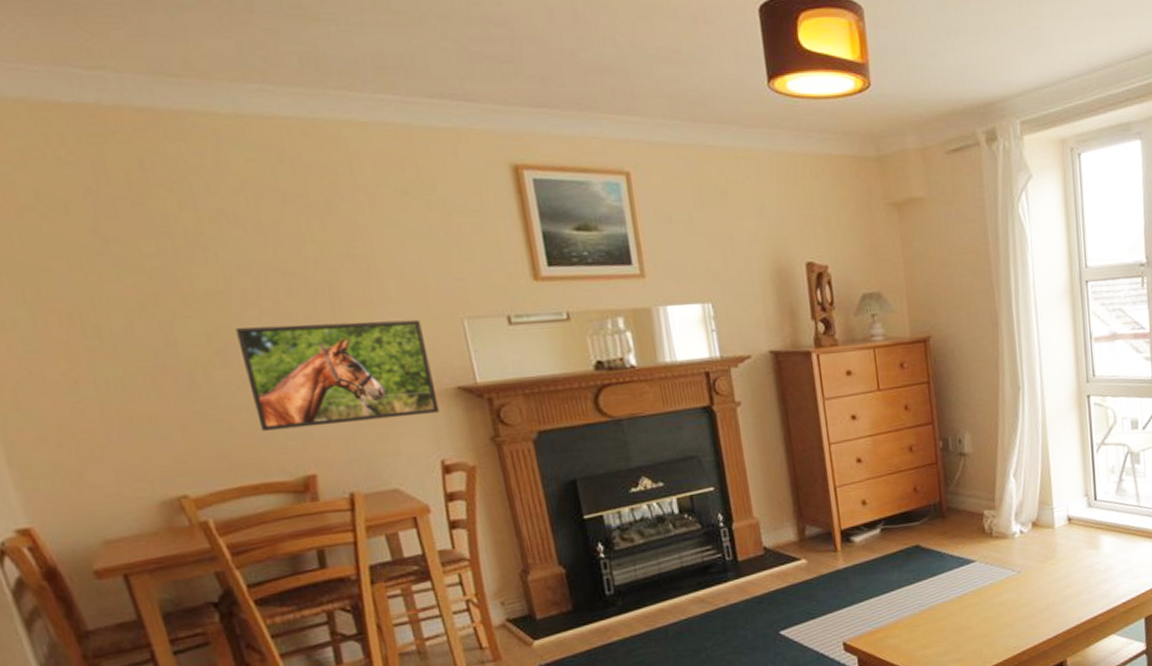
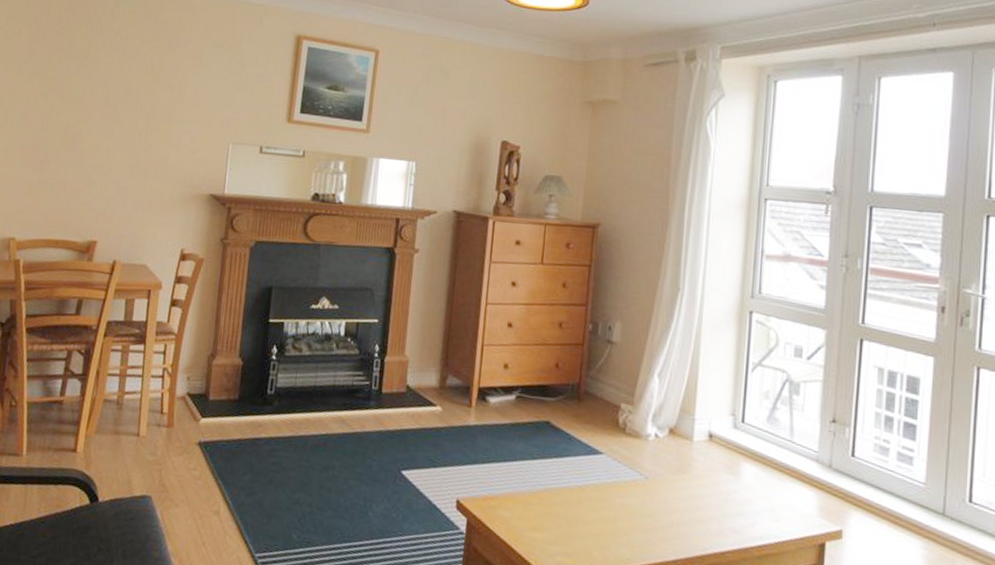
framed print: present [235,319,440,431] -> none [75,125,201,211]

